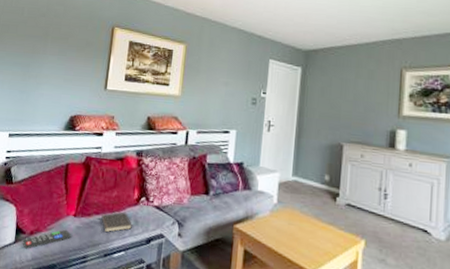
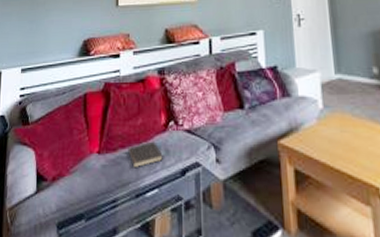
remote control: present [22,229,71,250] -> none [44,170,96,199]

